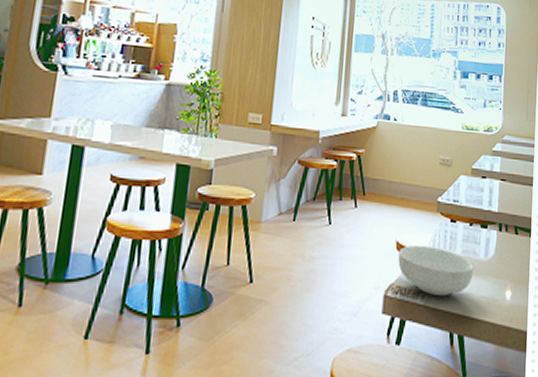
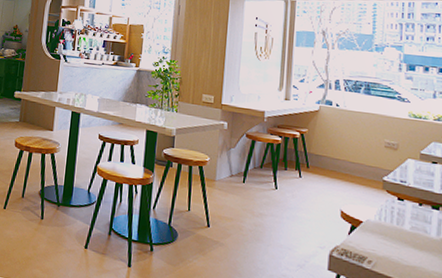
cereal bowl: present [398,246,474,297] -> none [343,215,424,266]

